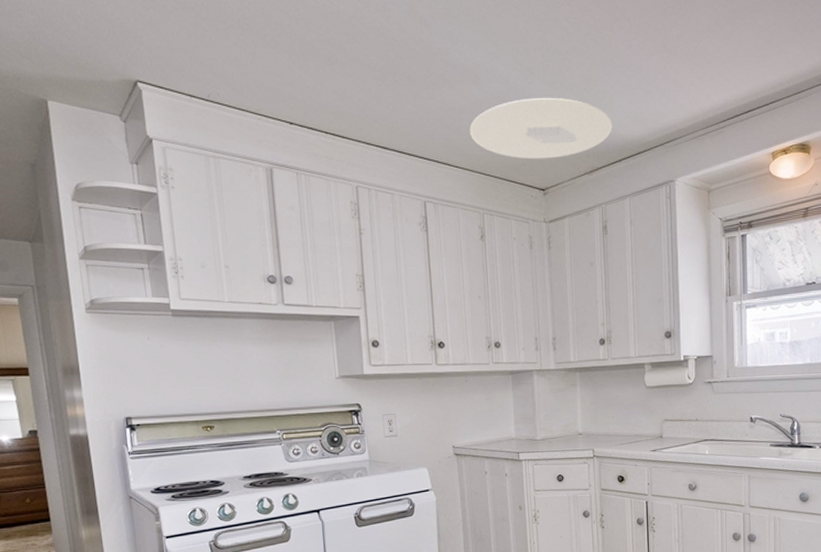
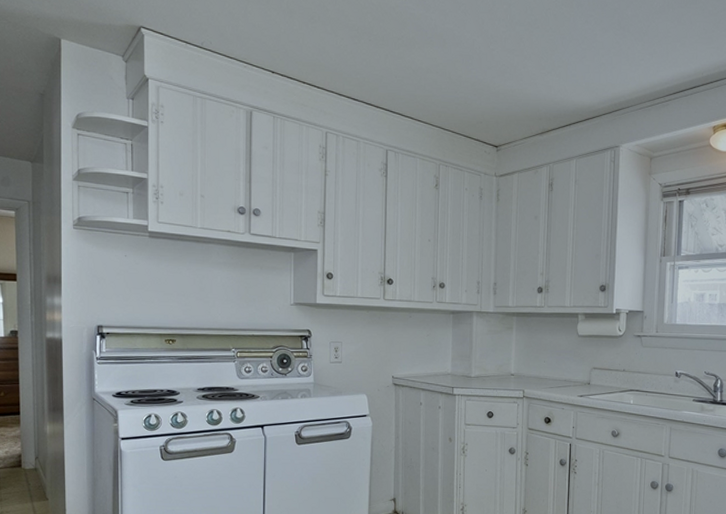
ceiling light: present [470,97,613,160] -> none [433,63,566,119]

